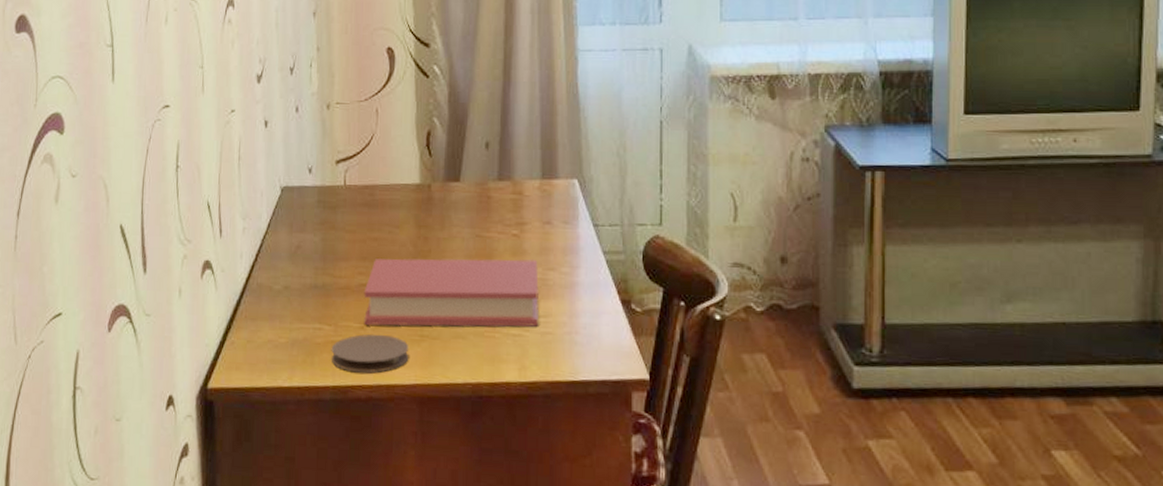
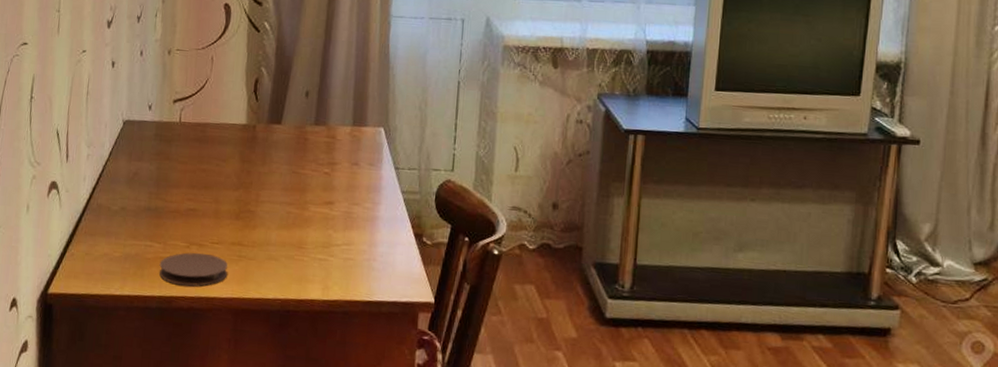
book: present [363,258,539,327] -> none [190,187,345,253]

